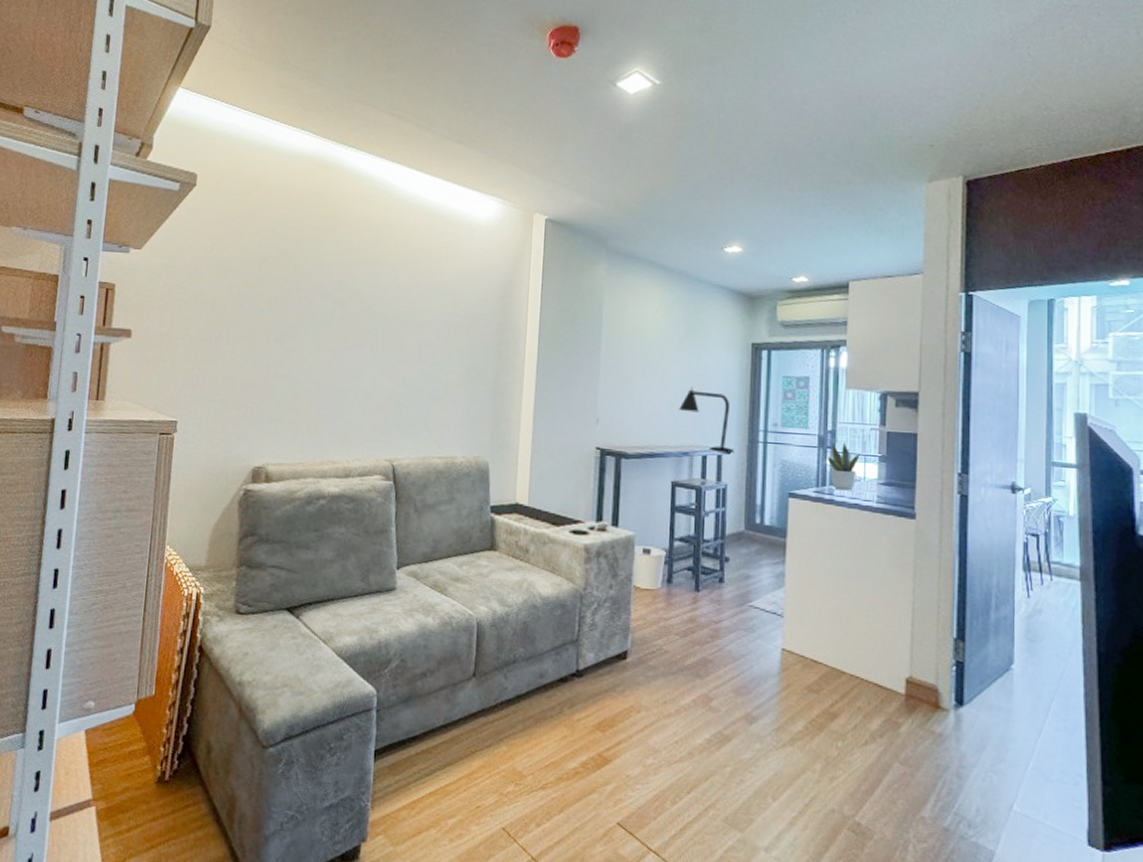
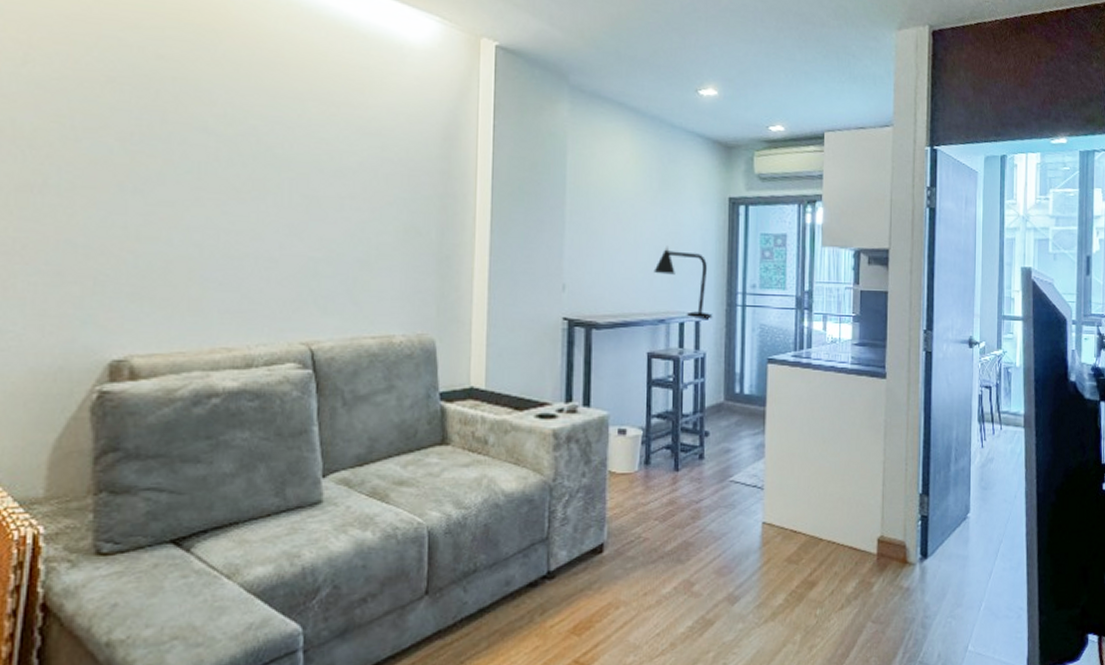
potted plant: present [828,441,860,491] -> none [805,302,836,353]

